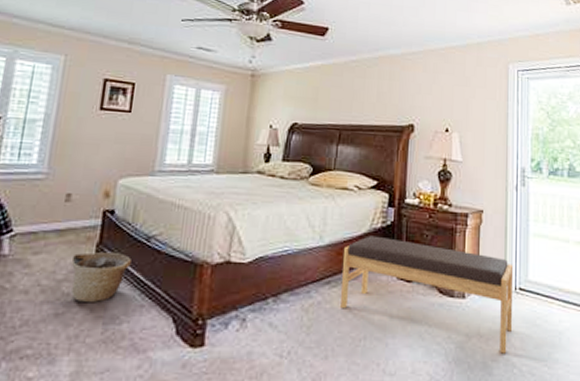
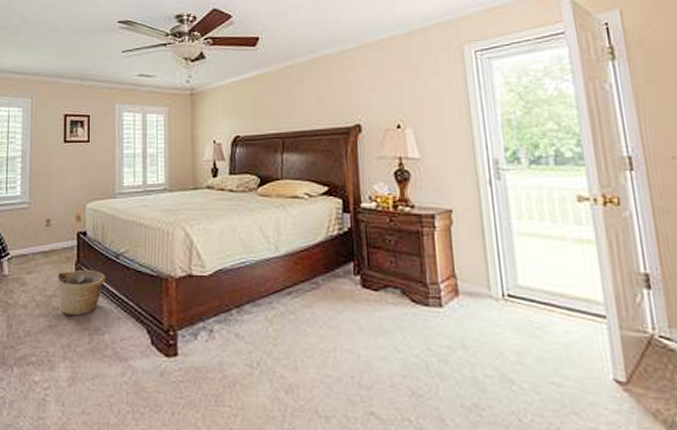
bench: present [341,235,514,354] -> none [300,244,505,369]

